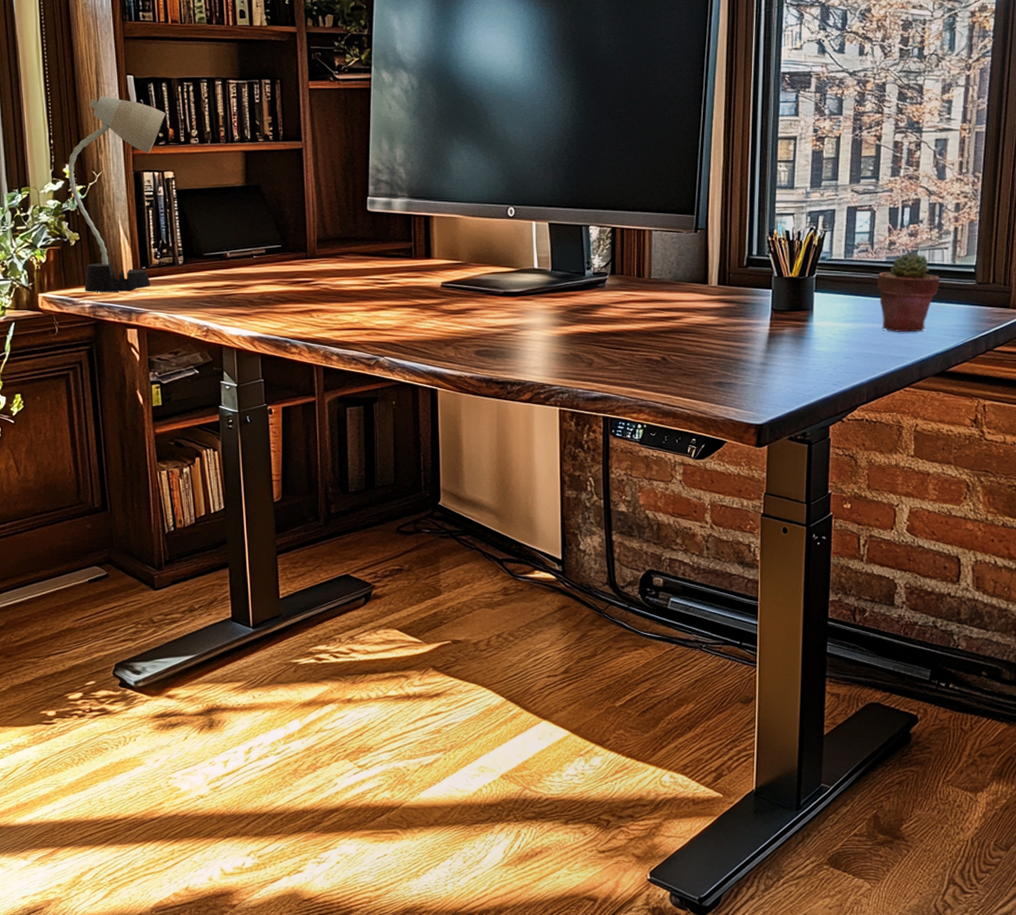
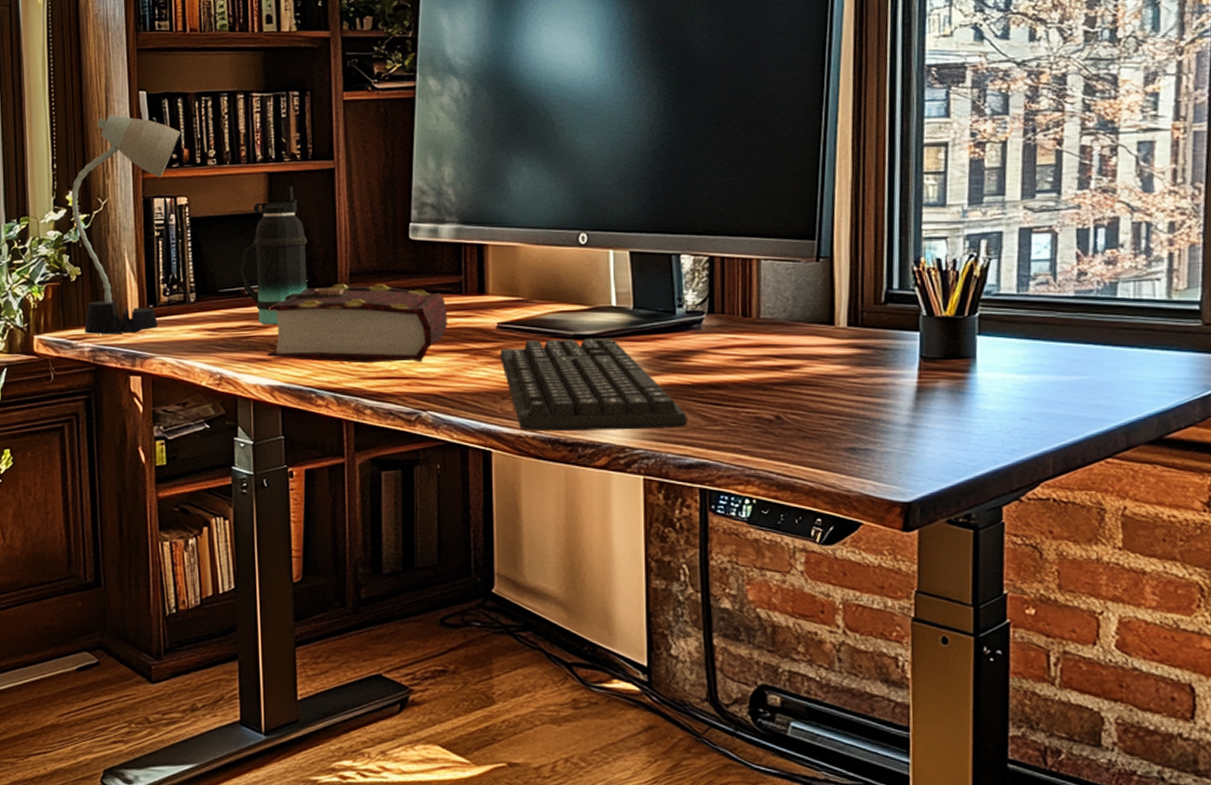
bottle: none [221,163,281,284] -> present [239,186,308,325]
book: none [247,248,400,317] -> present [268,283,448,364]
keyboard: none [444,295,594,372] -> present [500,338,687,431]
potted succulent: present [877,251,940,333] -> none [1062,283,1151,388]

